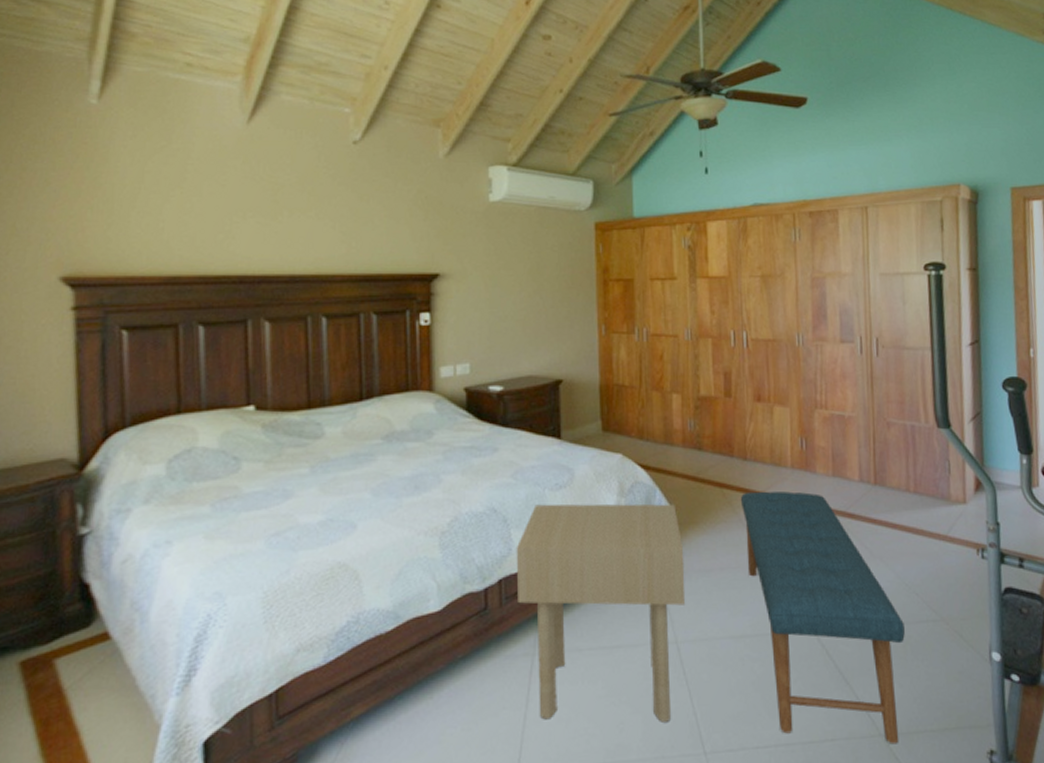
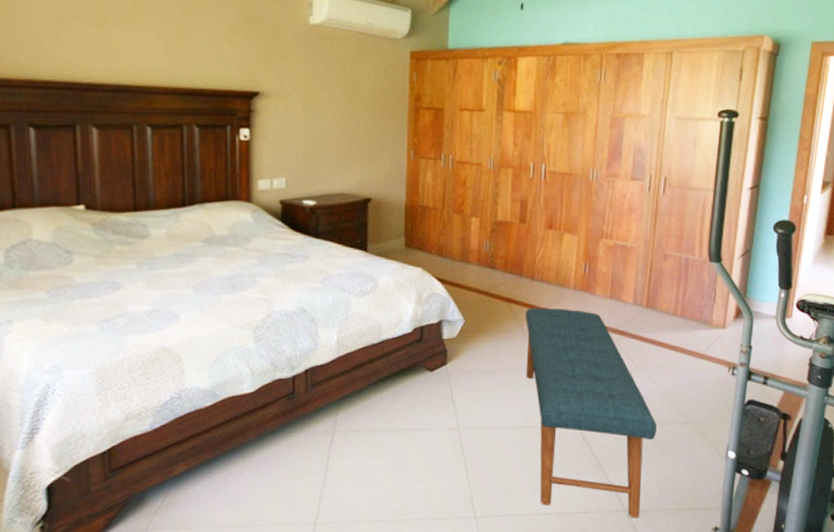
side table: present [516,503,686,722] -> none [321,307,471,491]

